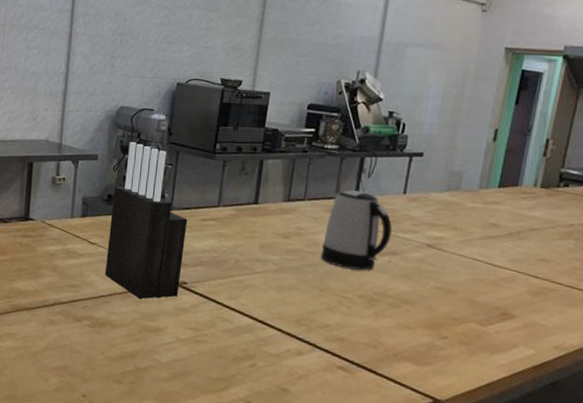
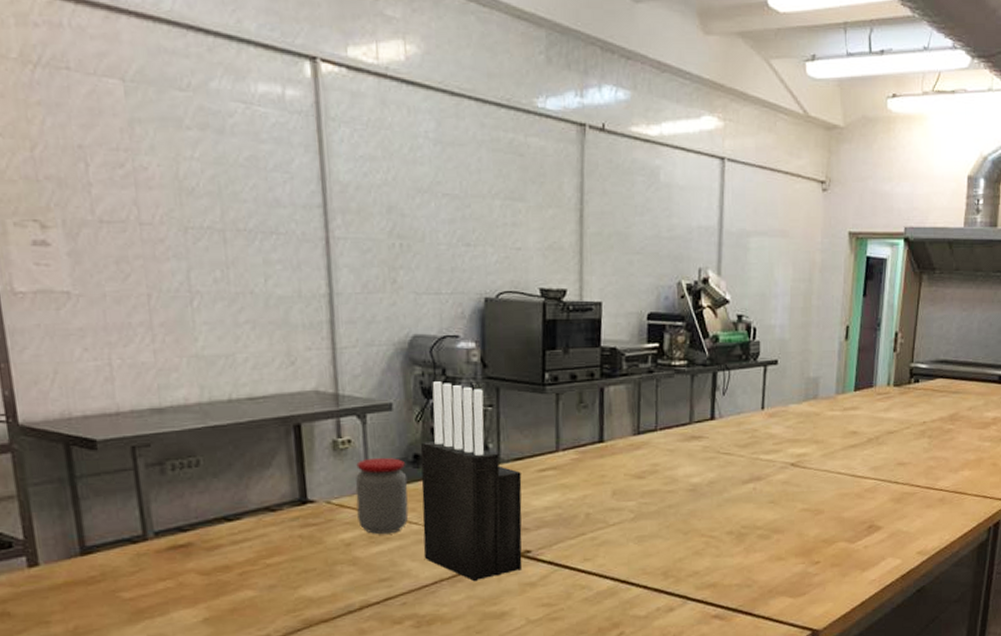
jar: none [61,193,101,252] -> present [355,457,409,535]
kettle: present [321,190,392,270] -> none [681,412,753,504]

